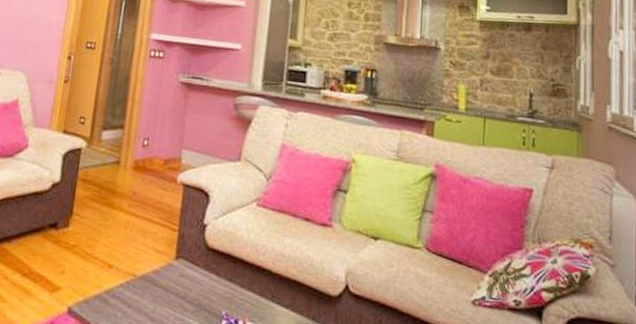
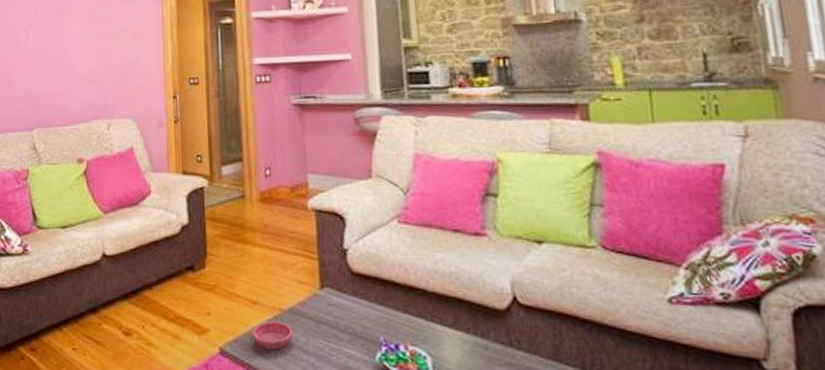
saucer: none [102,285,143,315] -> present [251,321,294,350]

